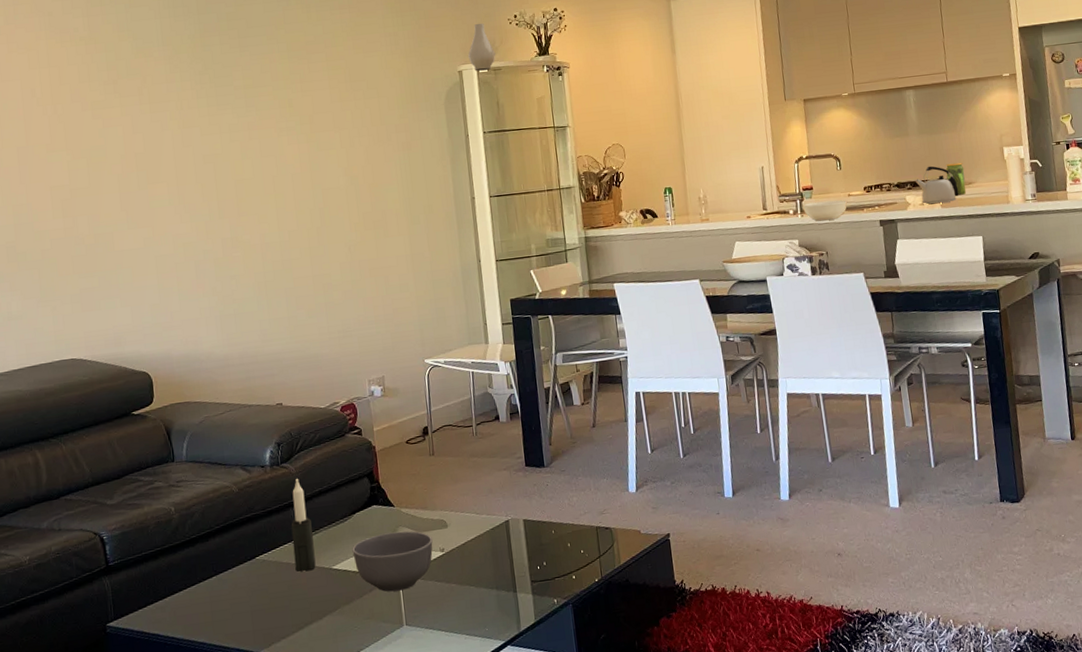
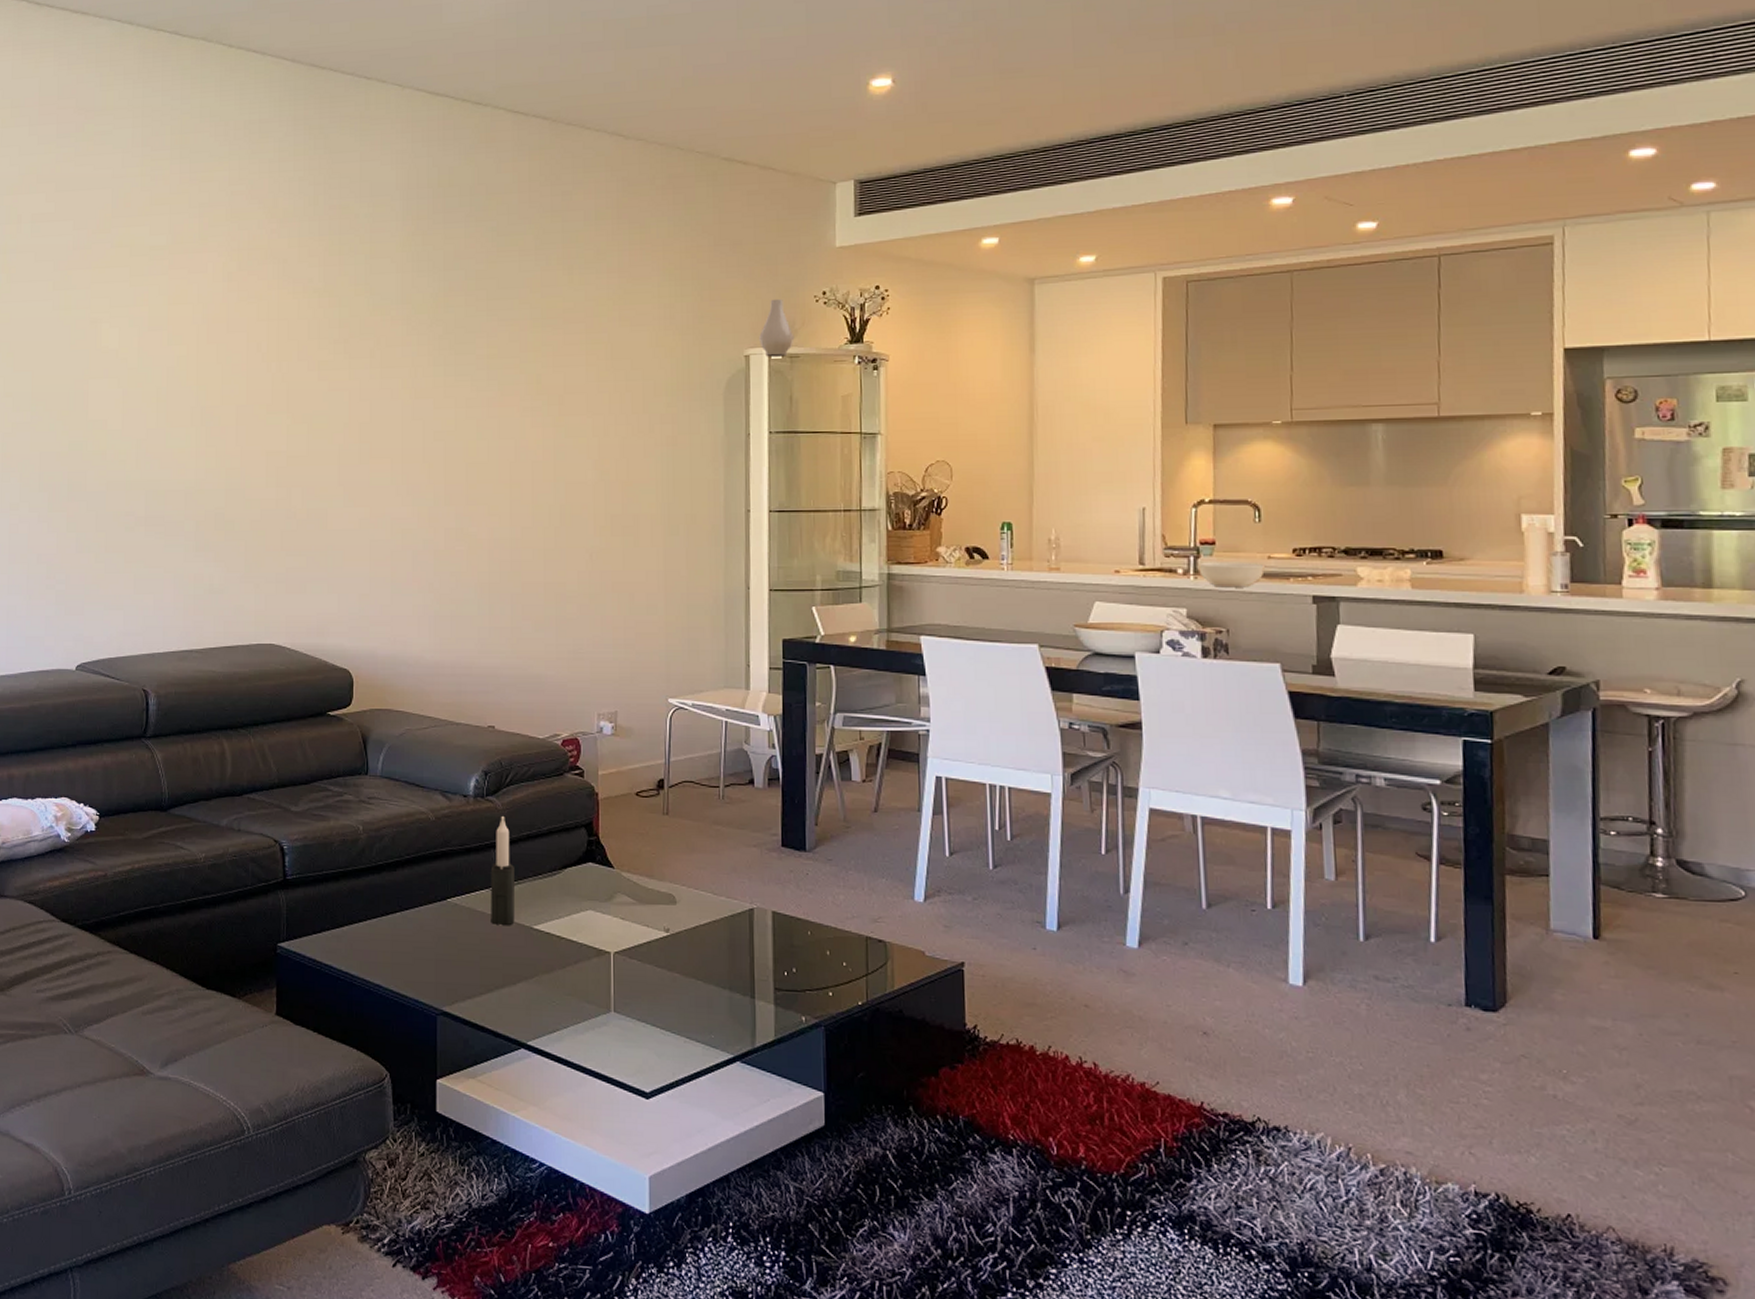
bowl: present [352,531,433,592] -> none [559,898,656,969]
kettle: present [915,166,959,204] -> none [1373,529,1442,584]
jar: present [945,162,967,195] -> none [1424,529,1455,574]

